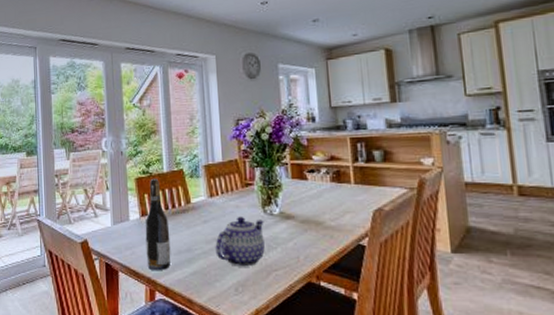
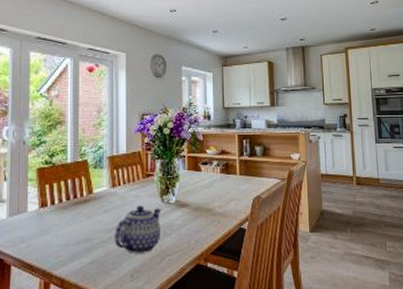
wine bottle: present [145,178,171,271] -> none [43,168,70,263]

